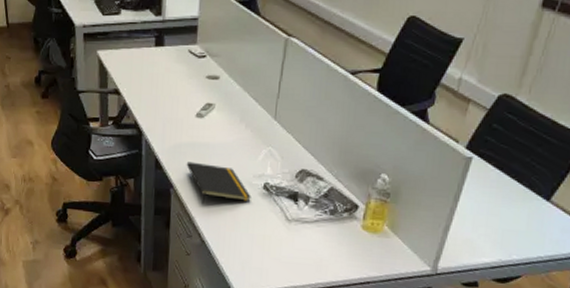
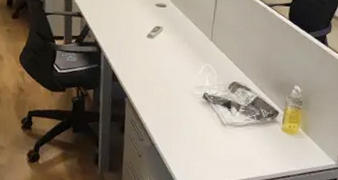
notepad: present [186,161,251,205] -> none [139,75,193,112]

